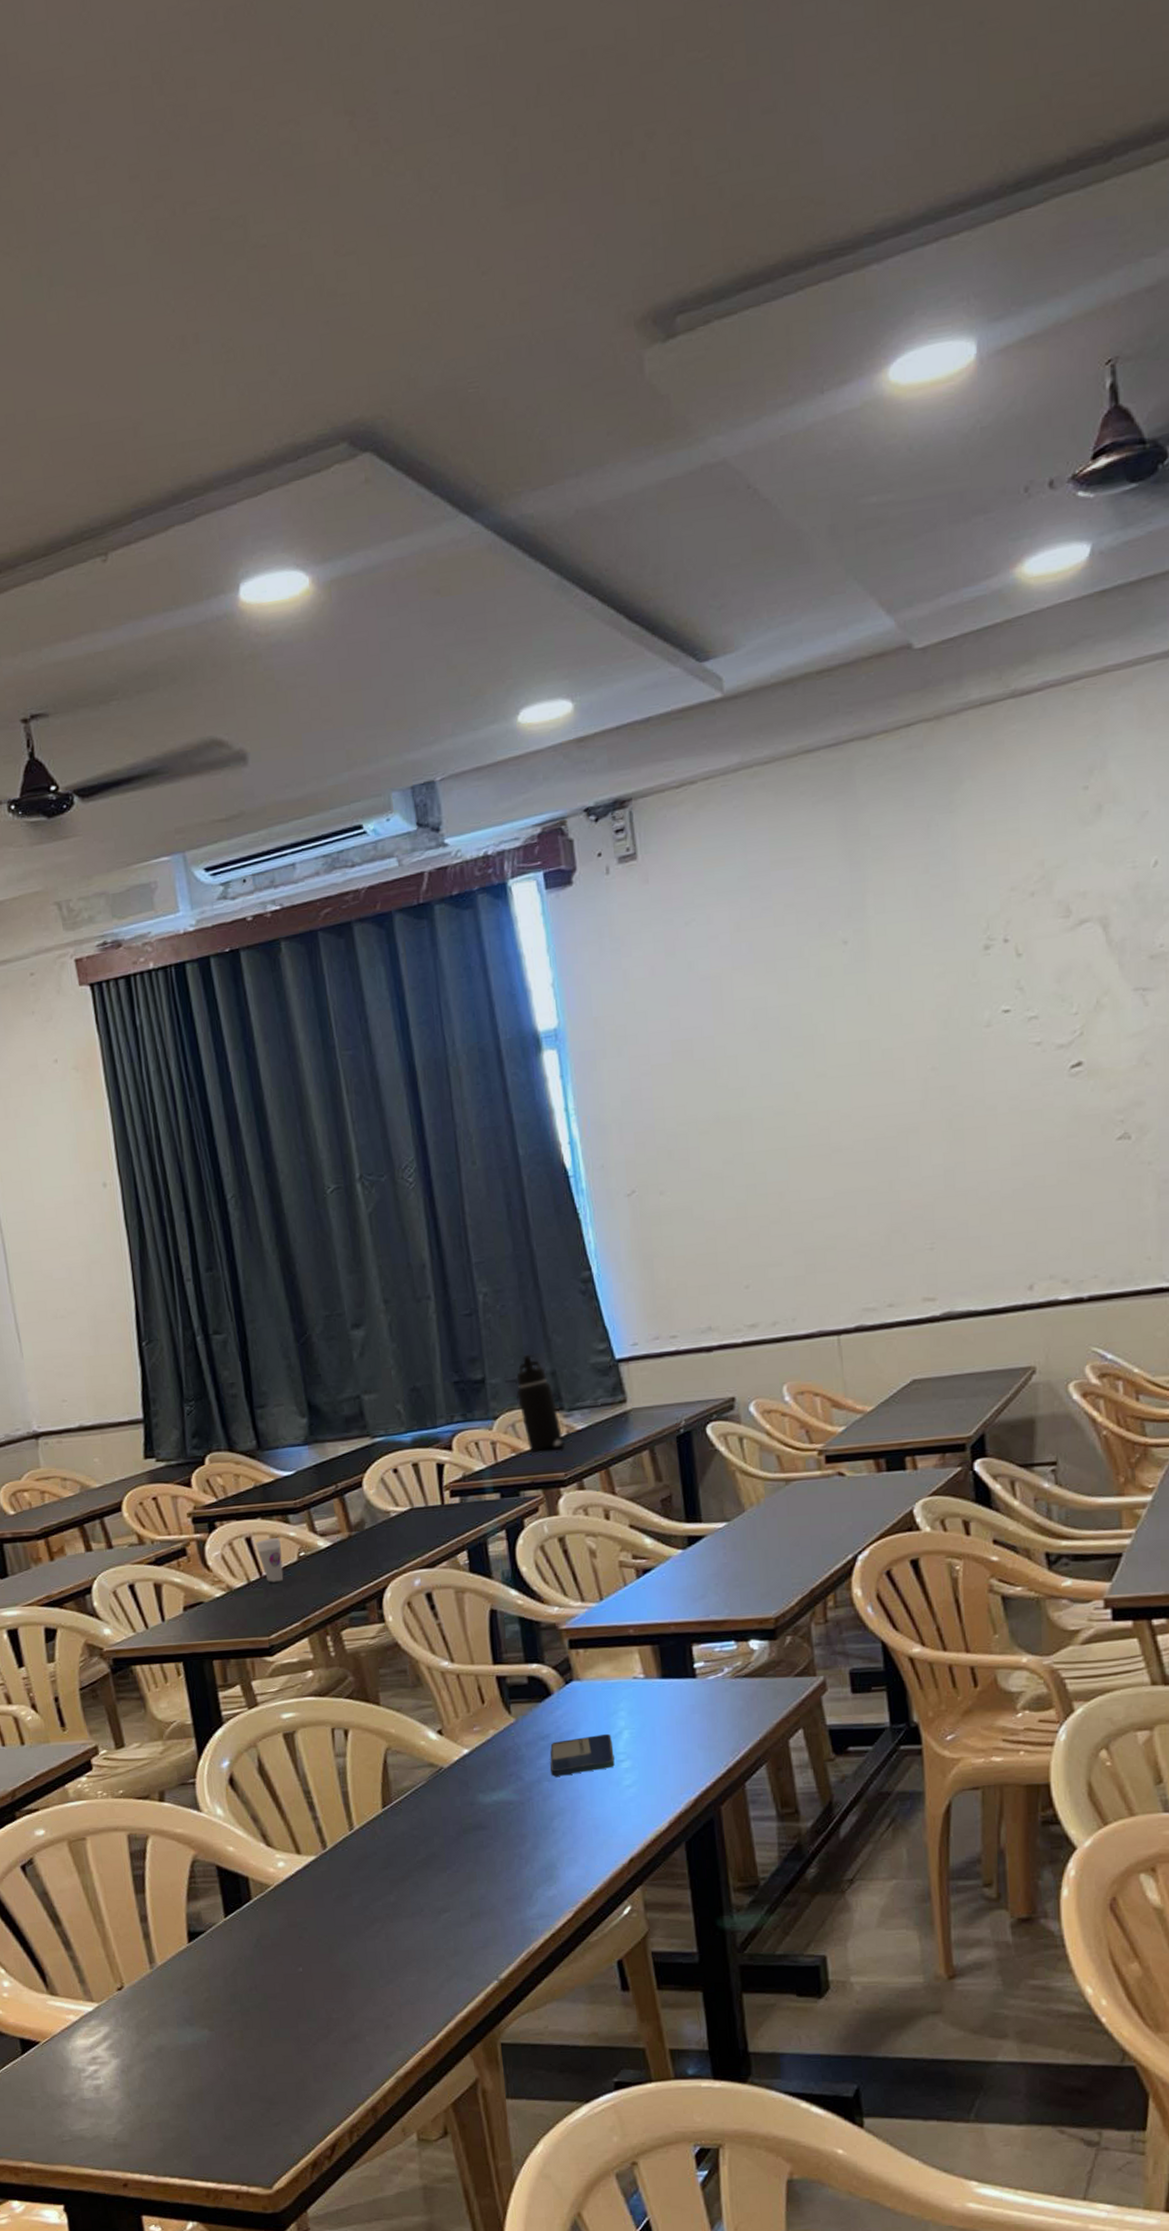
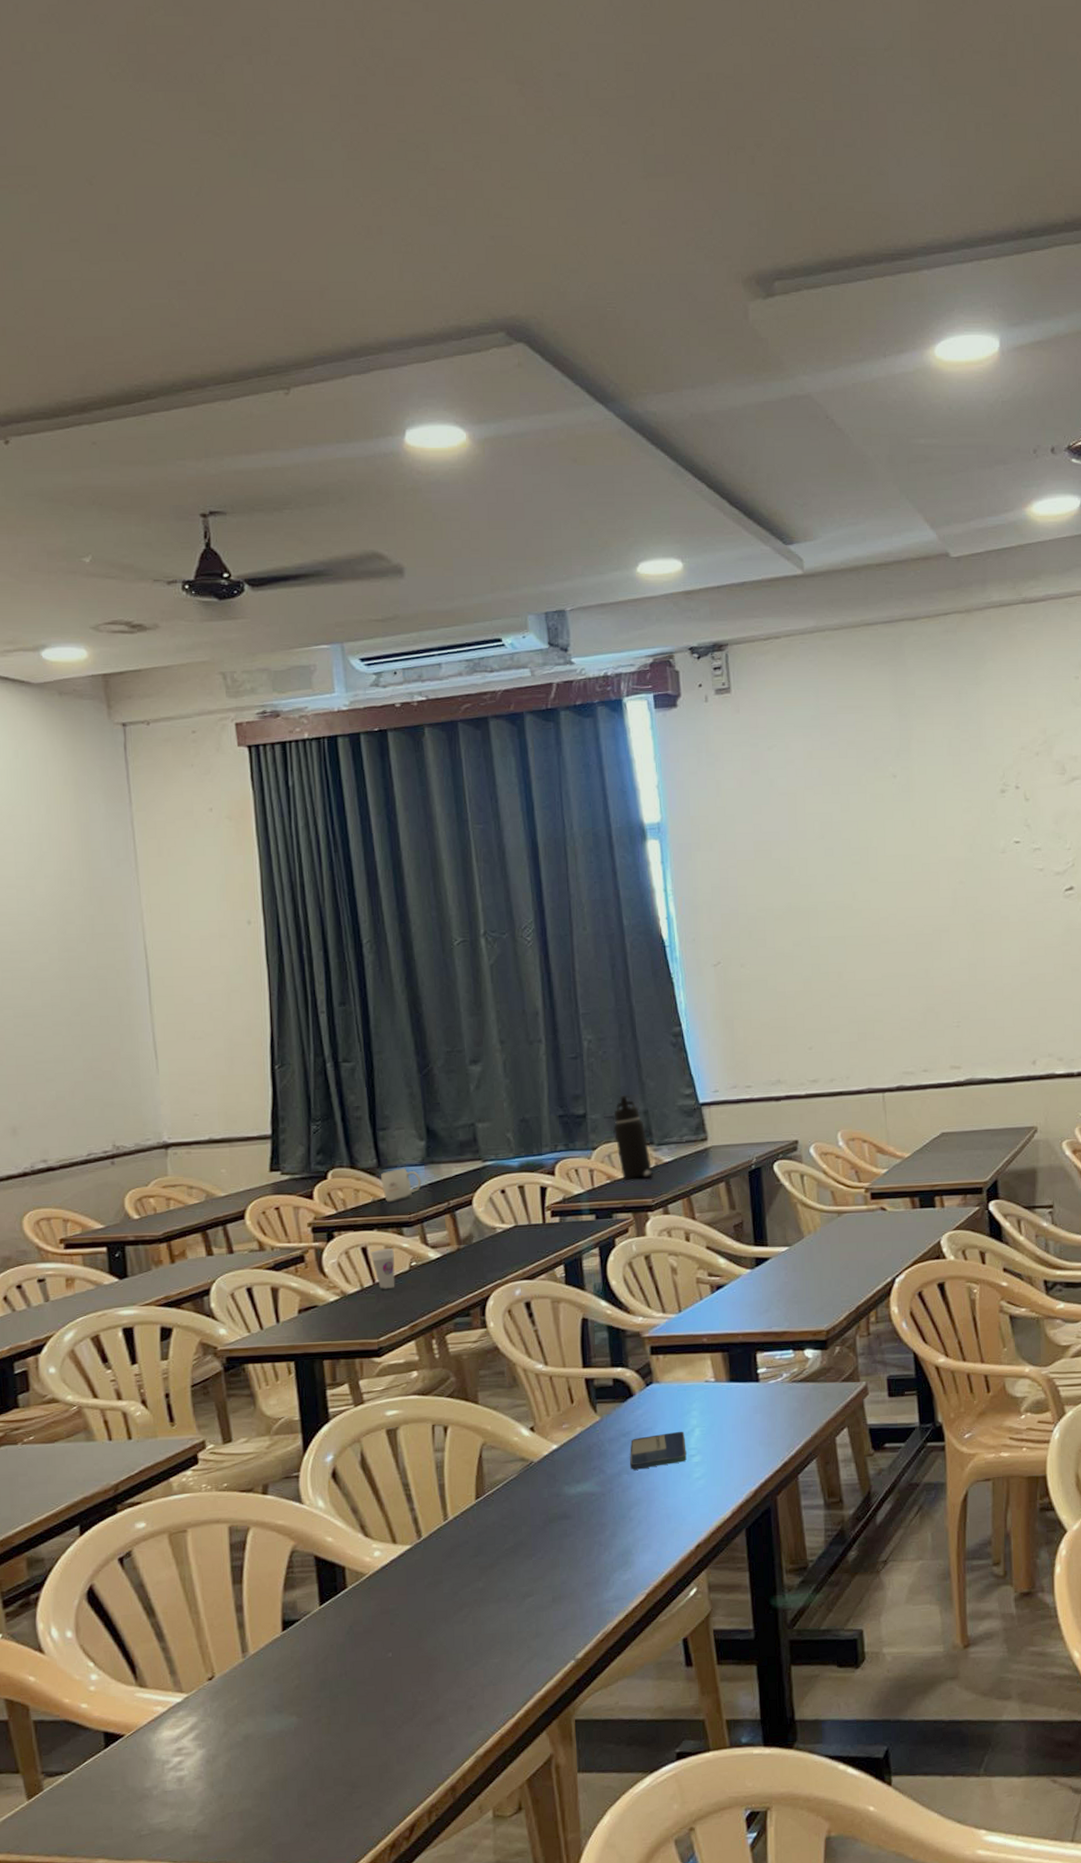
mug: none [262,1449,306,1489] -> present [381,1168,422,1204]

